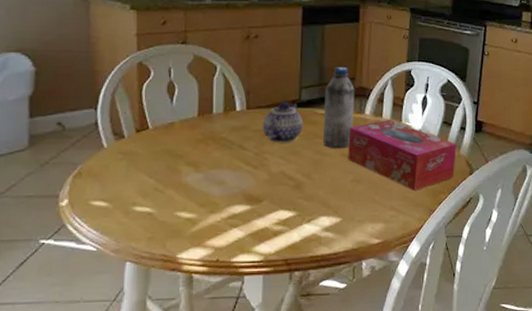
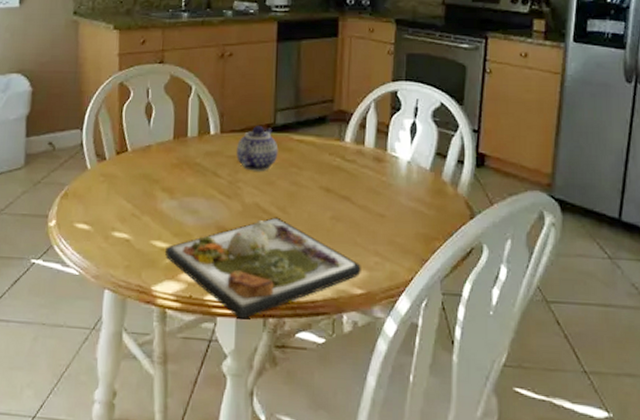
dinner plate: none [191,183,379,277] -> present [165,217,361,321]
water bottle: present [323,66,355,149] -> none [299,87,334,181]
tissue box: present [348,120,457,191] -> none [326,149,453,235]

